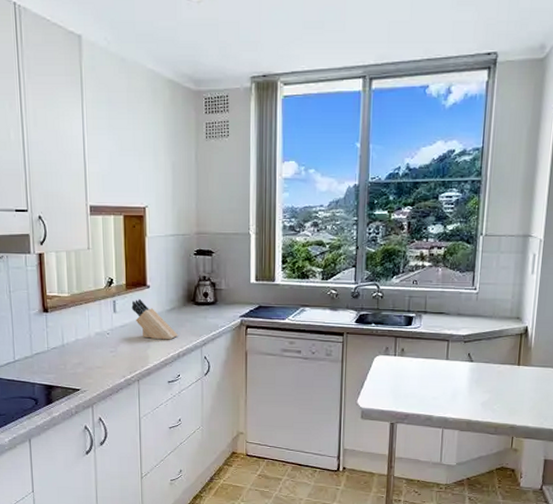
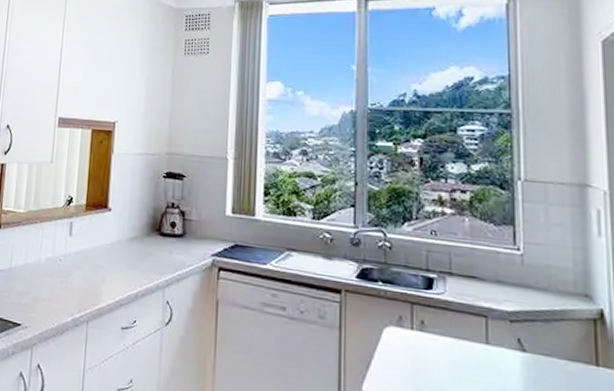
knife block: present [131,298,178,340] -> none [89,222,138,276]

